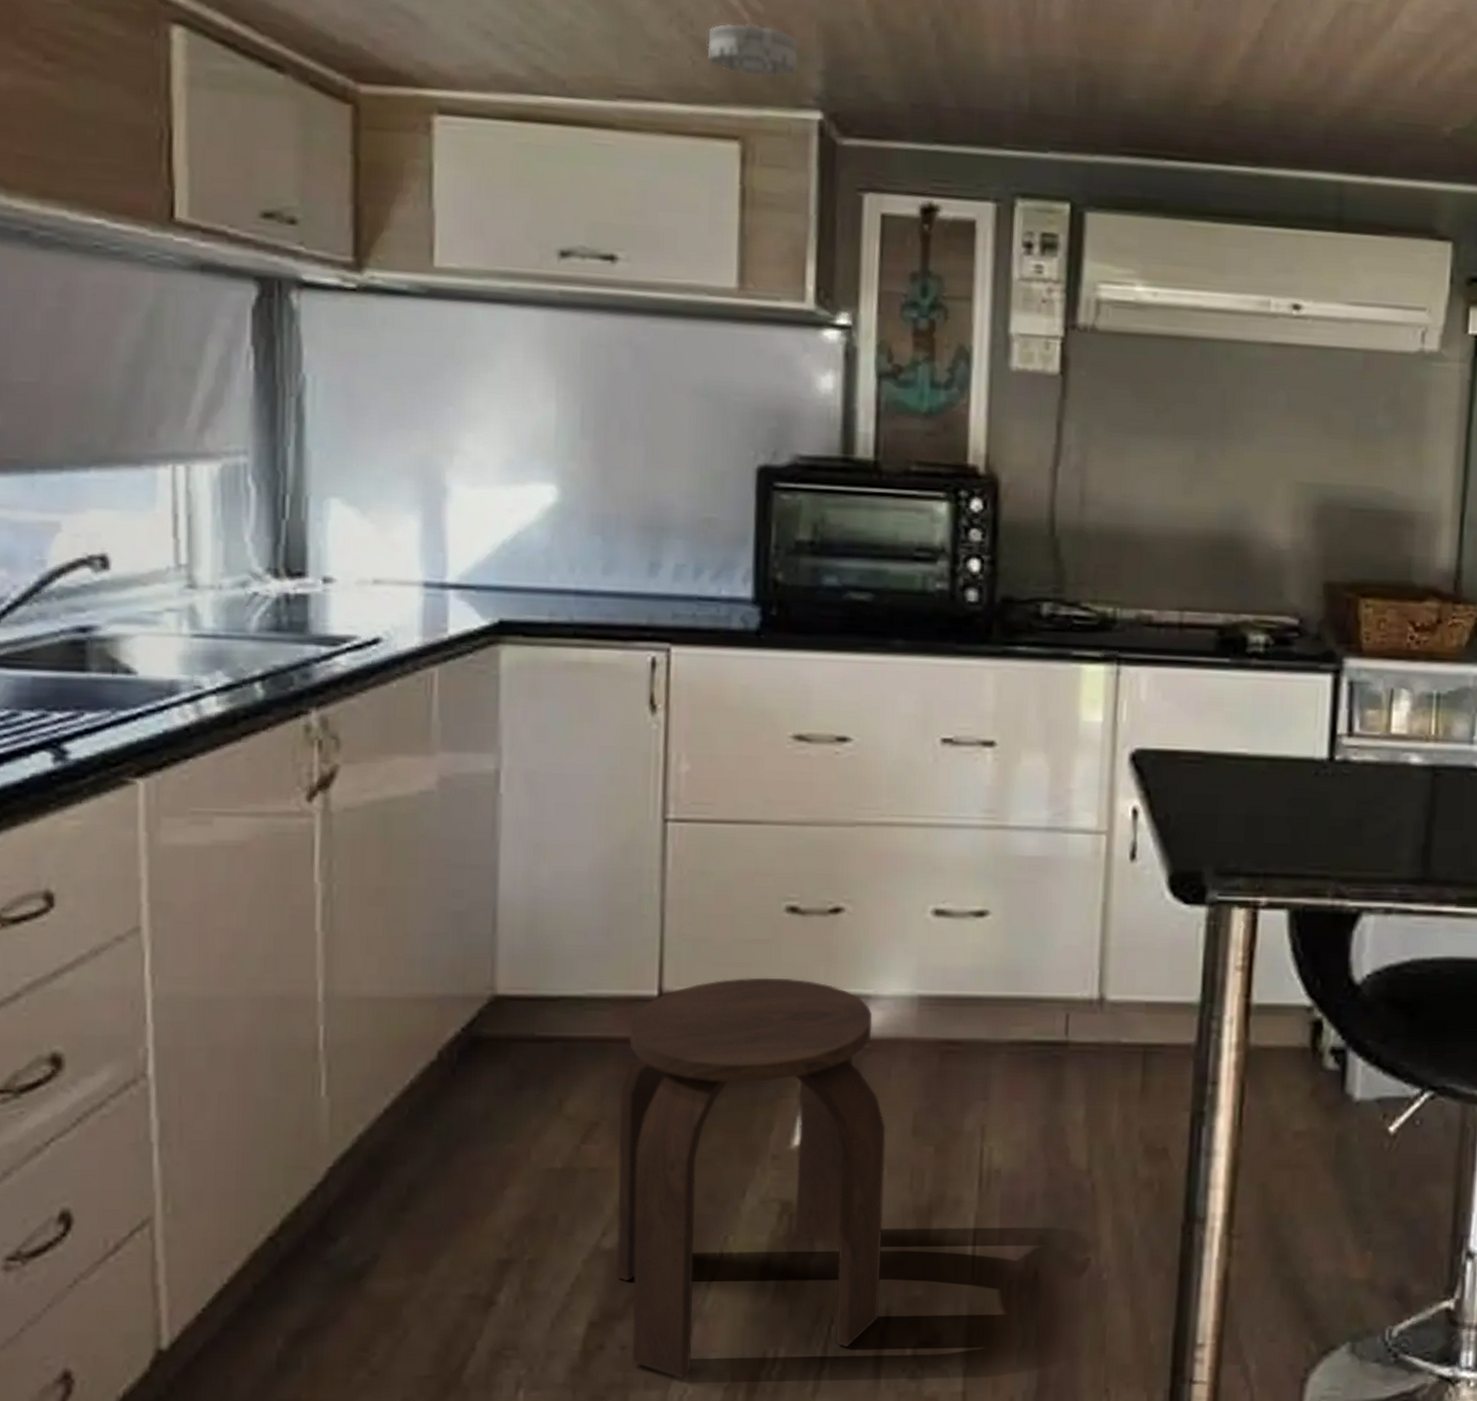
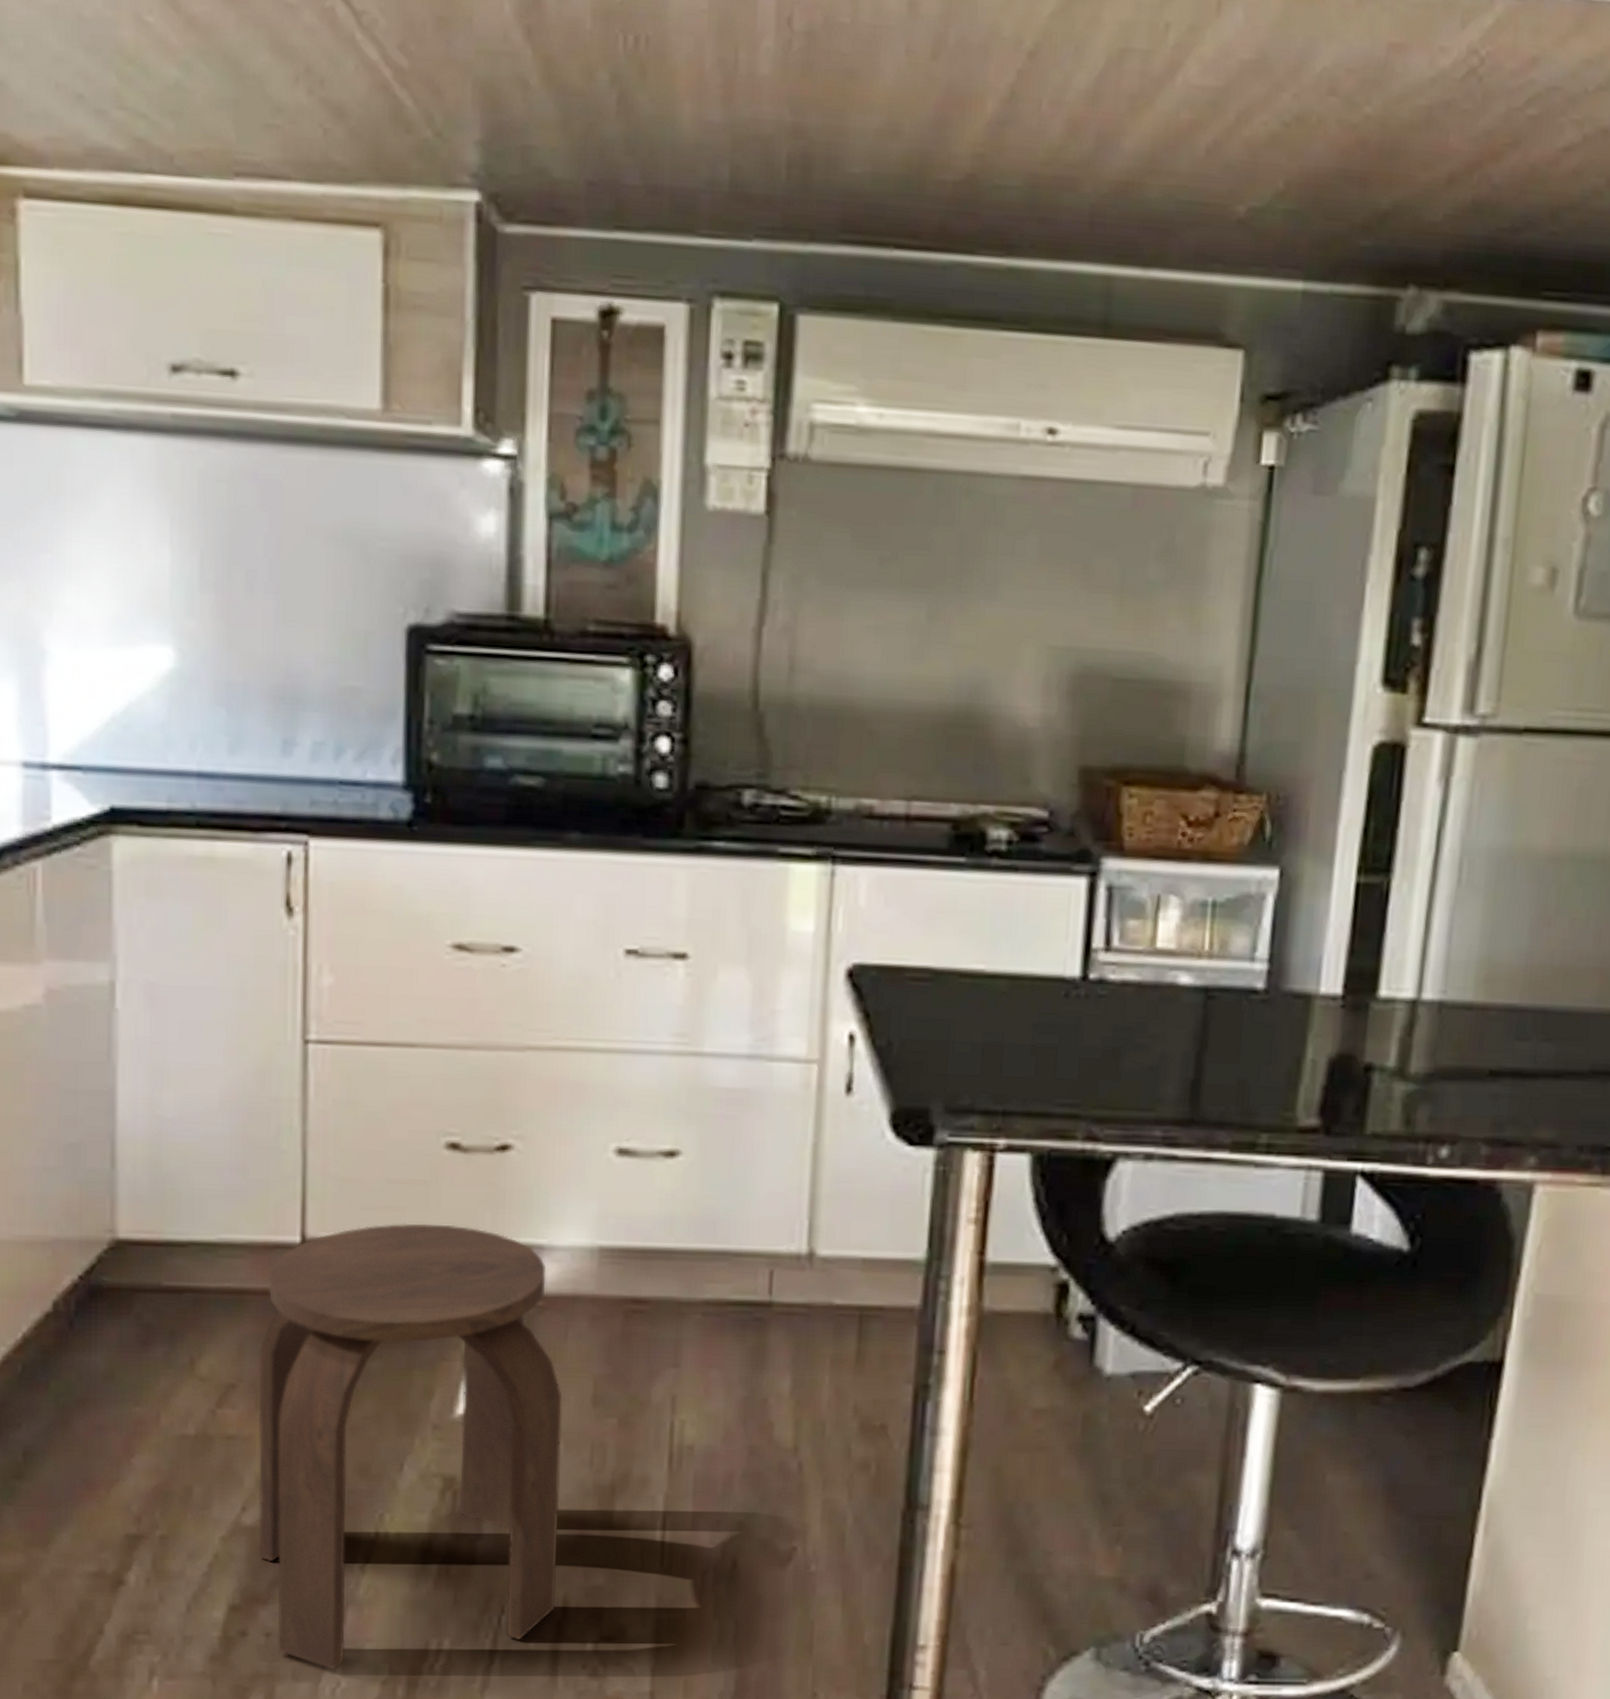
smoke detector: present [707,23,798,77] -> none [341,81,451,149]

